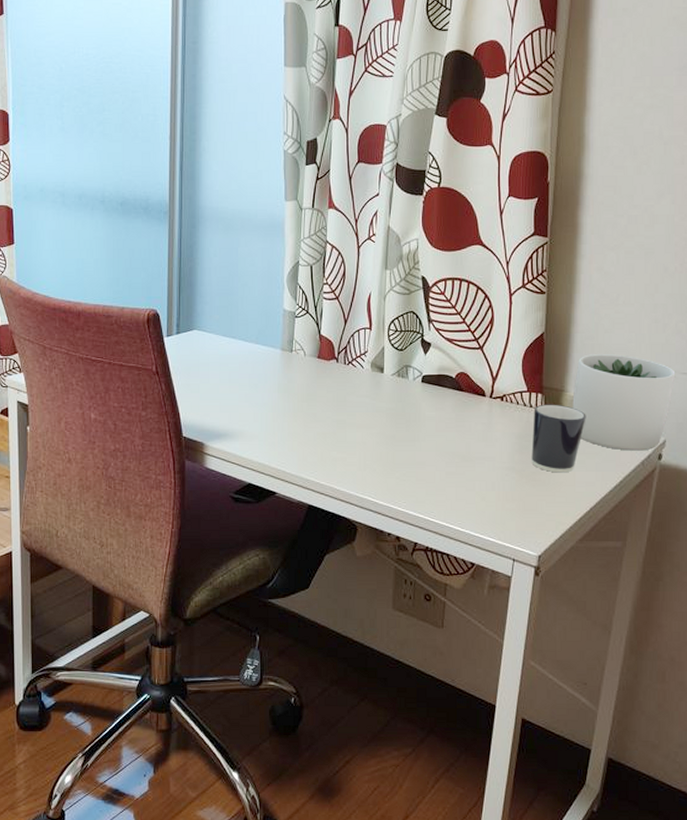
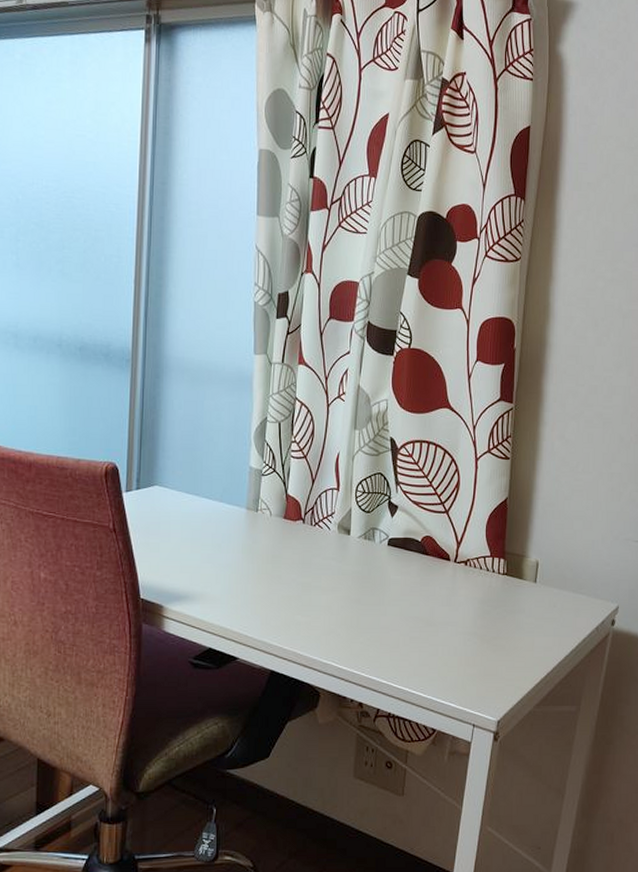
mug: present [531,404,586,473] -> none [493,569,546,638]
planter: present [572,354,676,451] -> none [533,521,629,617]

